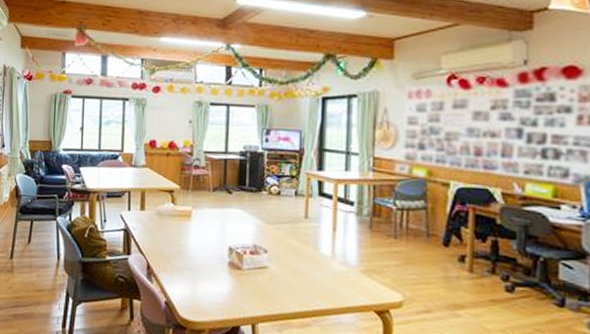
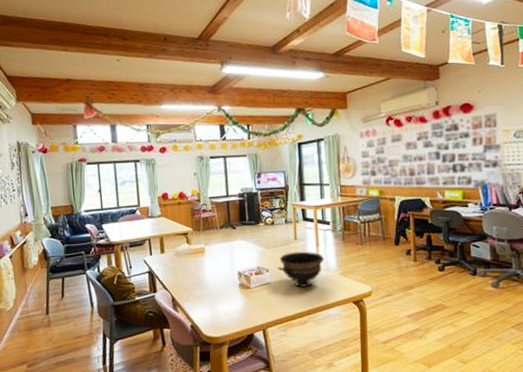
bowl: none [278,233,343,282] -> present [277,251,325,288]

